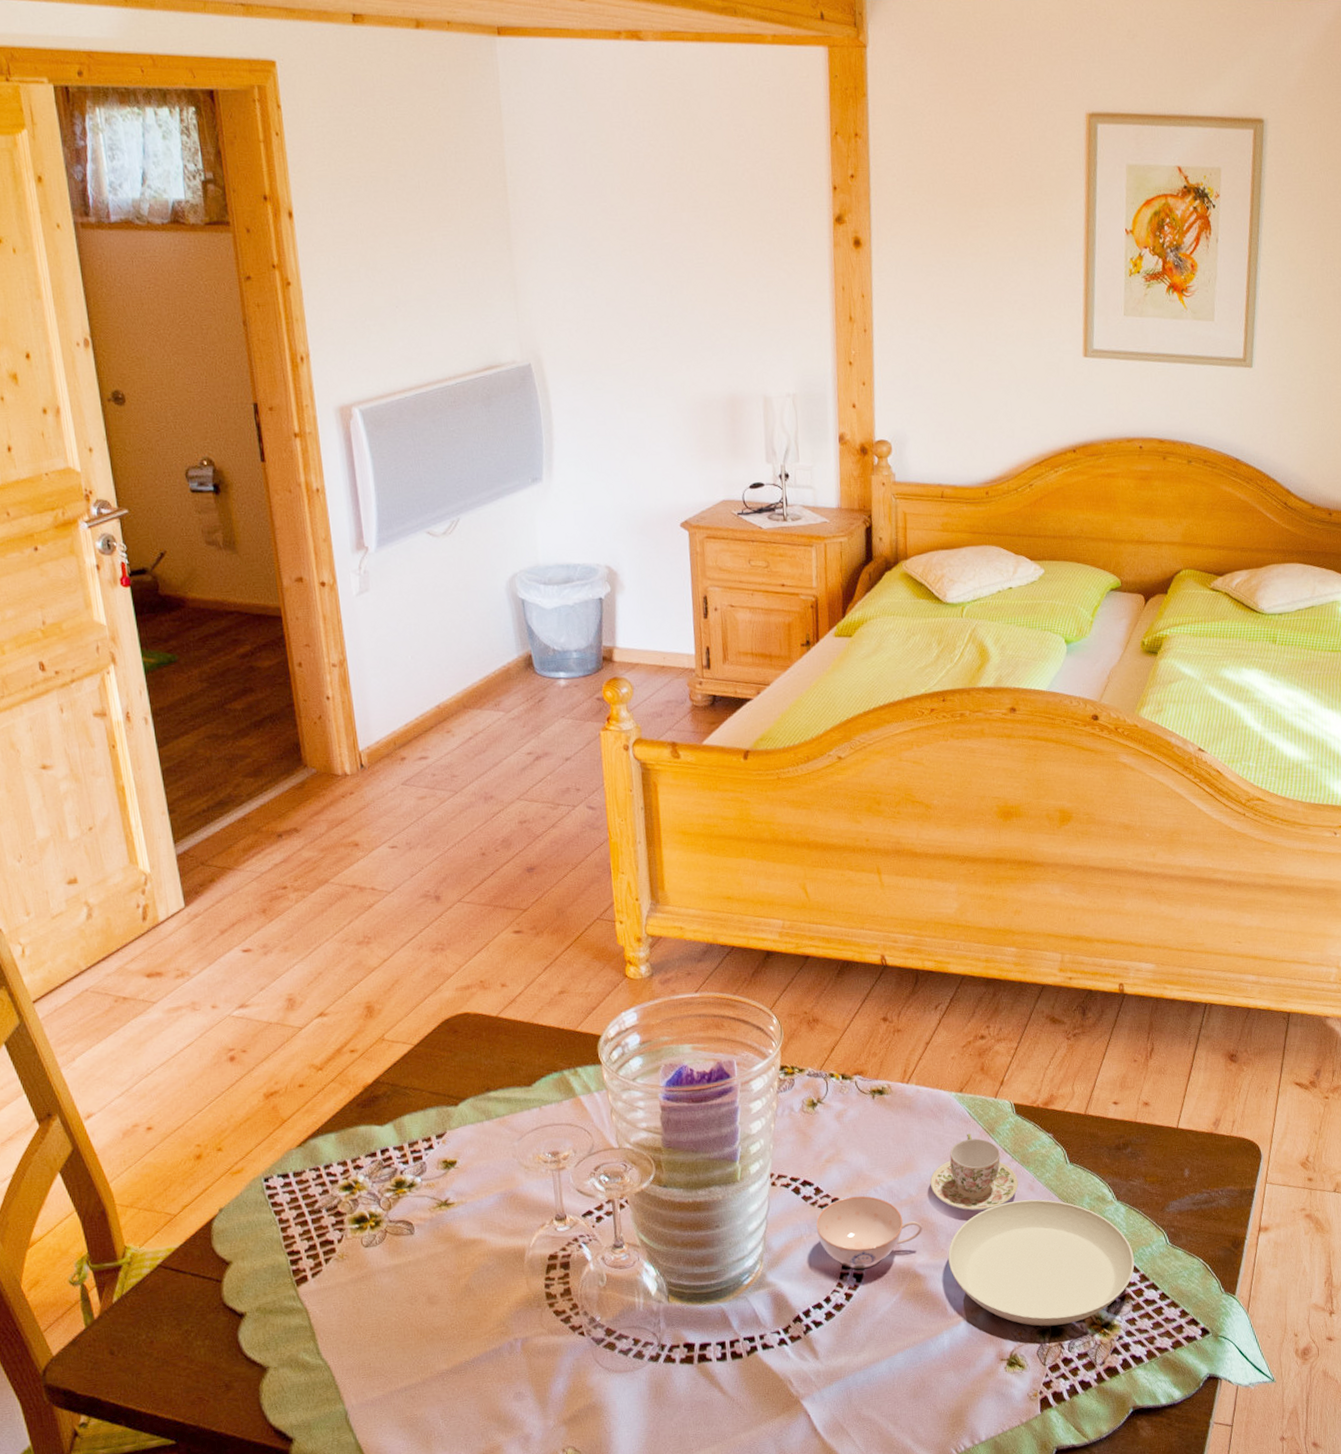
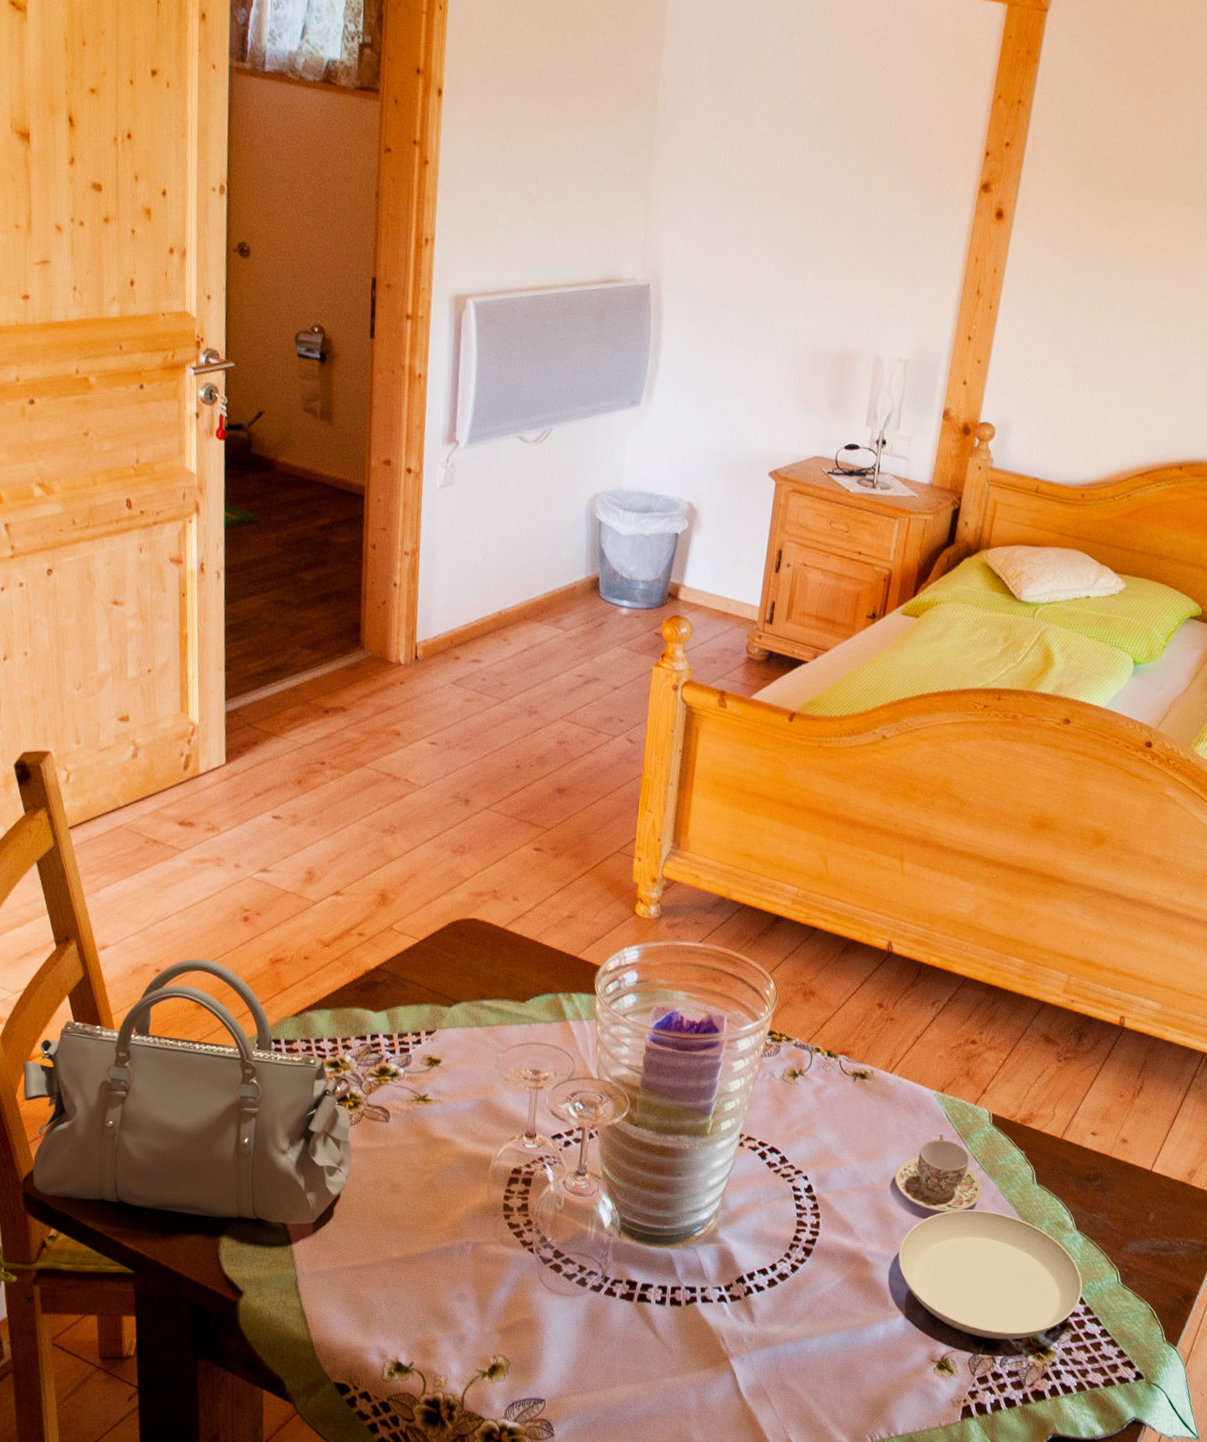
shoulder bag: none [22,1107,384,1383] -> present [22,958,352,1225]
teacup: present [816,1195,923,1271] -> none [774,1172,879,1246]

